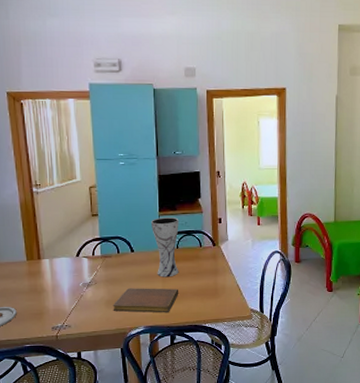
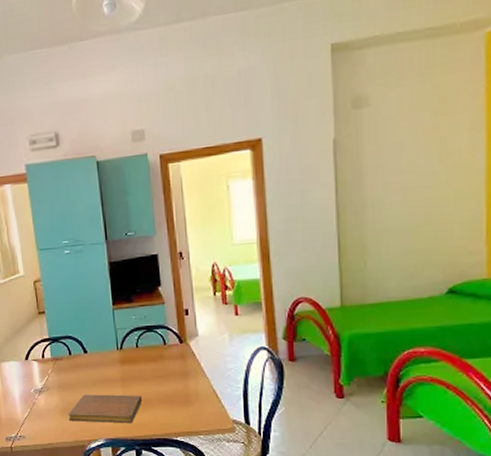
vase: present [150,216,179,277] -> none [103,310,141,382]

